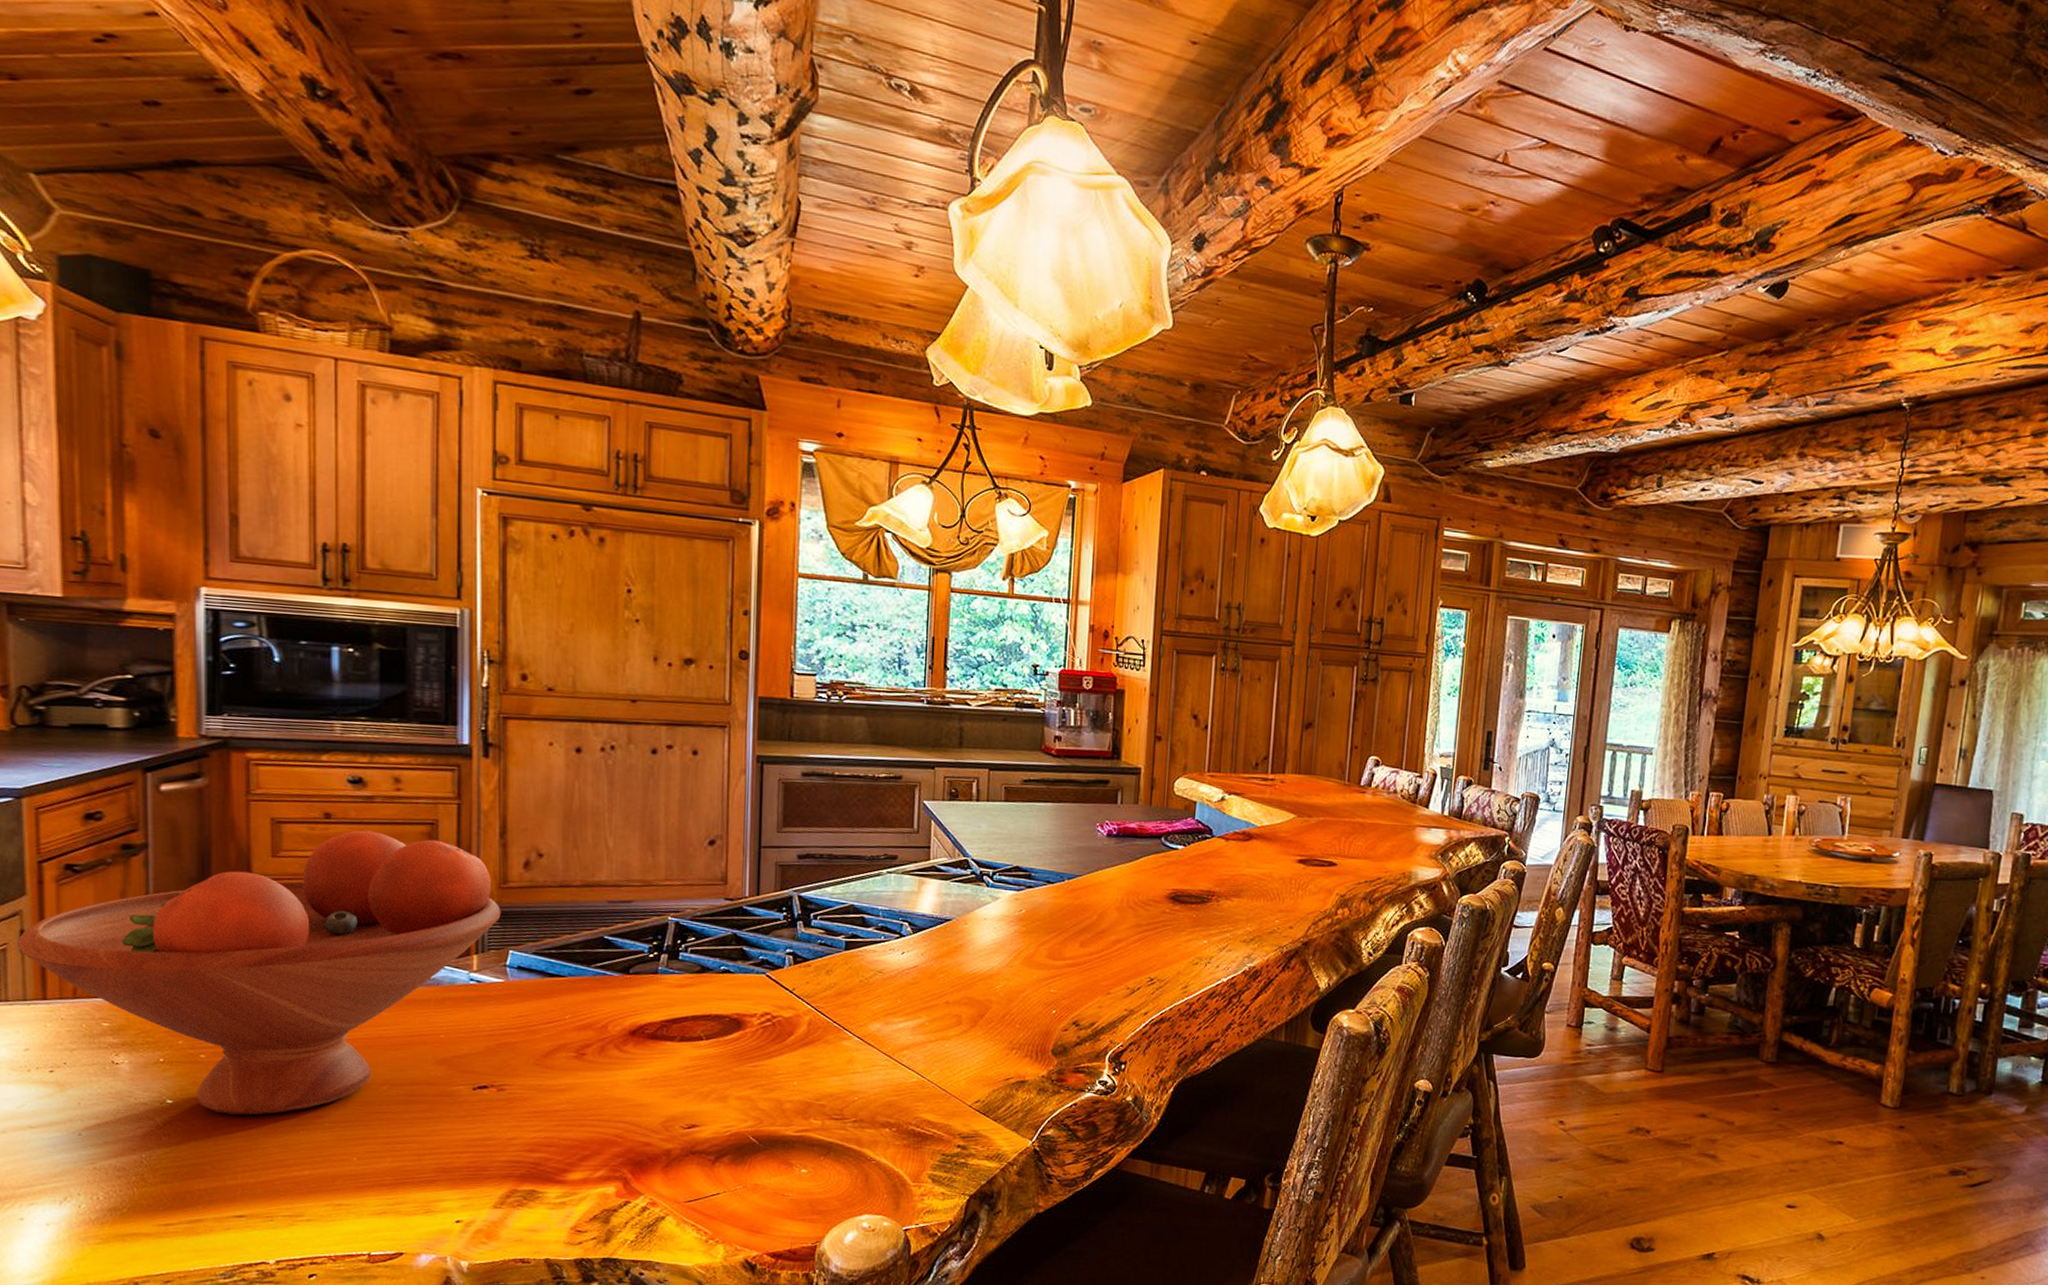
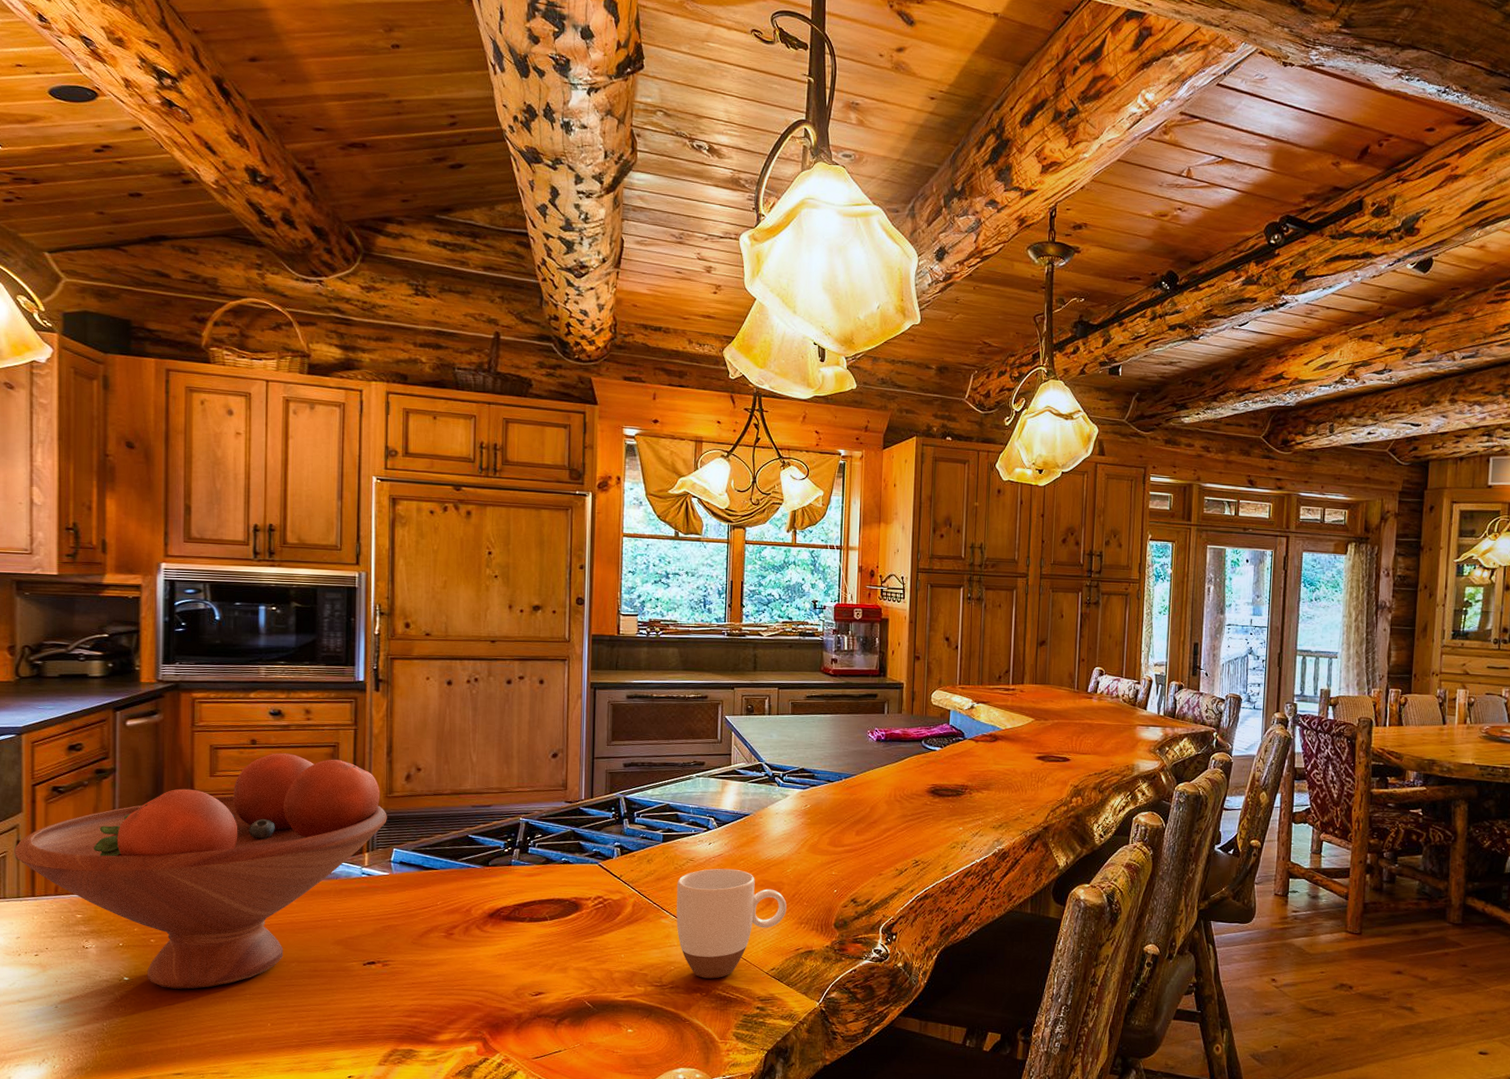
mug: none [861,982,995,1112] -> present [676,868,787,979]

